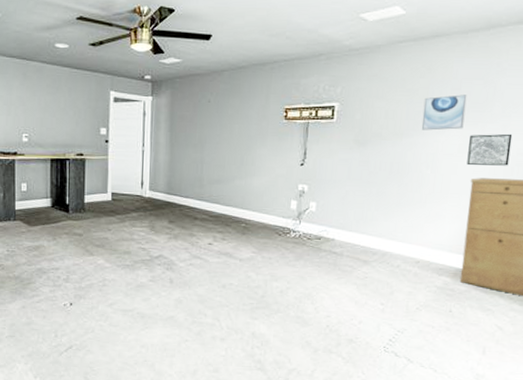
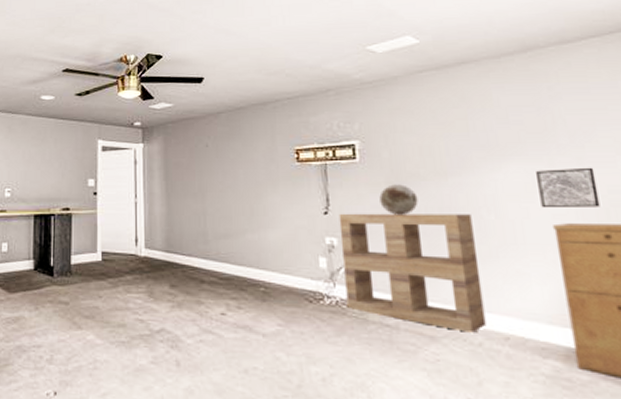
shelving unit: none [307,165,414,258] -> present [338,213,487,333]
decorative globe: none [346,142,377,168] -> present [379,184,418,215]
wall art: present [421,94,467,131] -> none [464,124,524,167]

